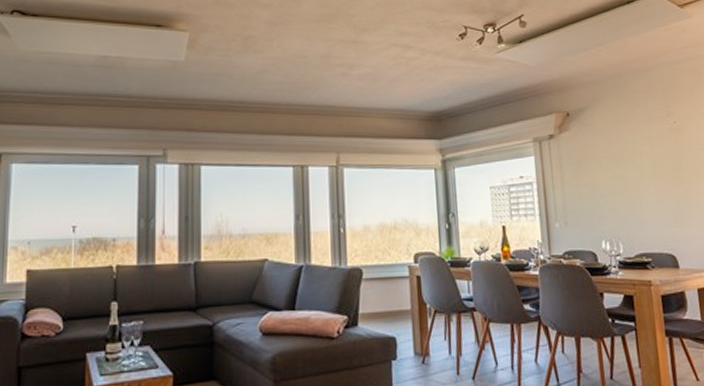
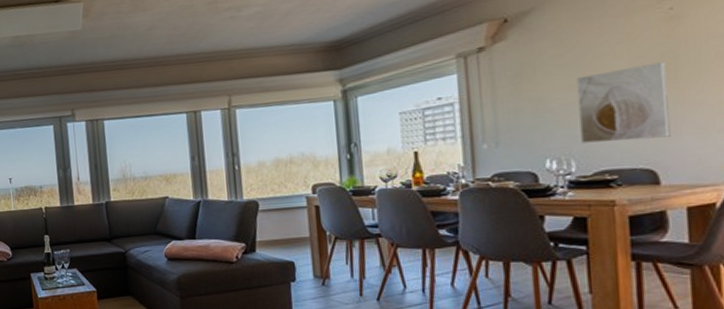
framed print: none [619,164,683,229] -> present [576,61,671,143]

